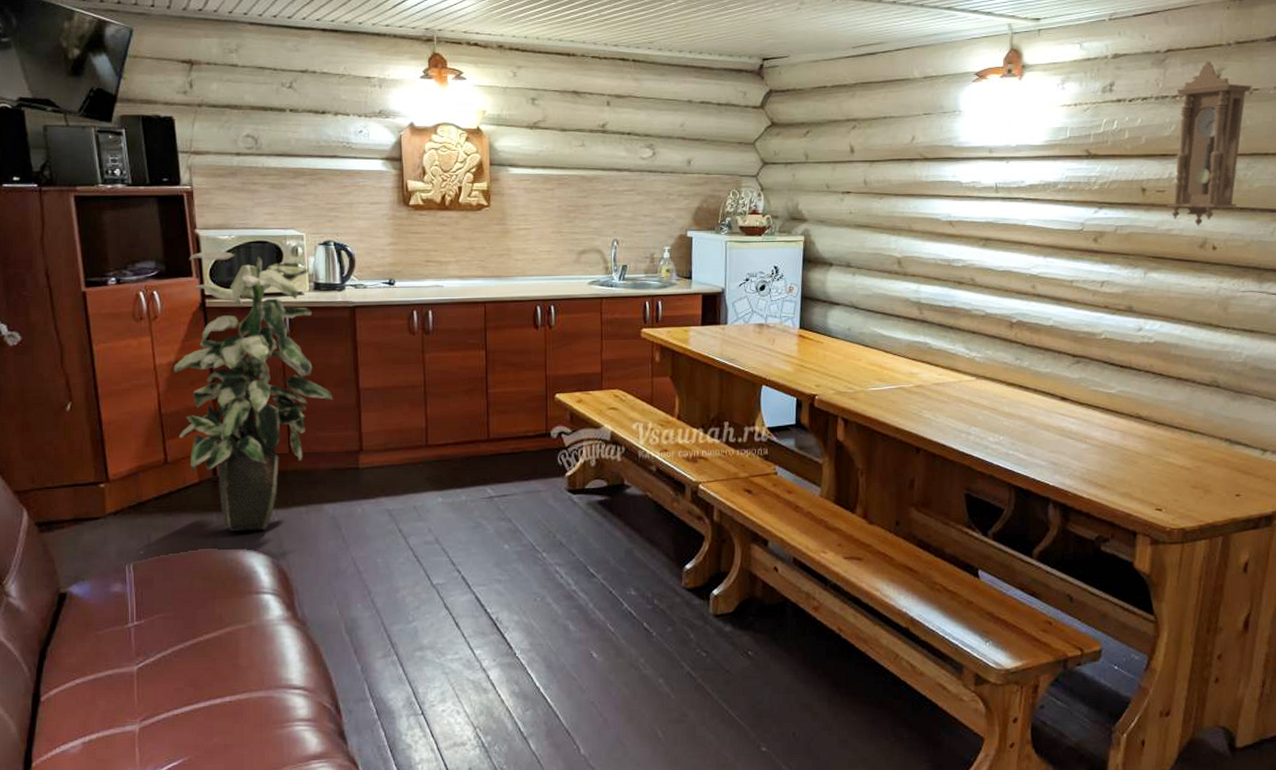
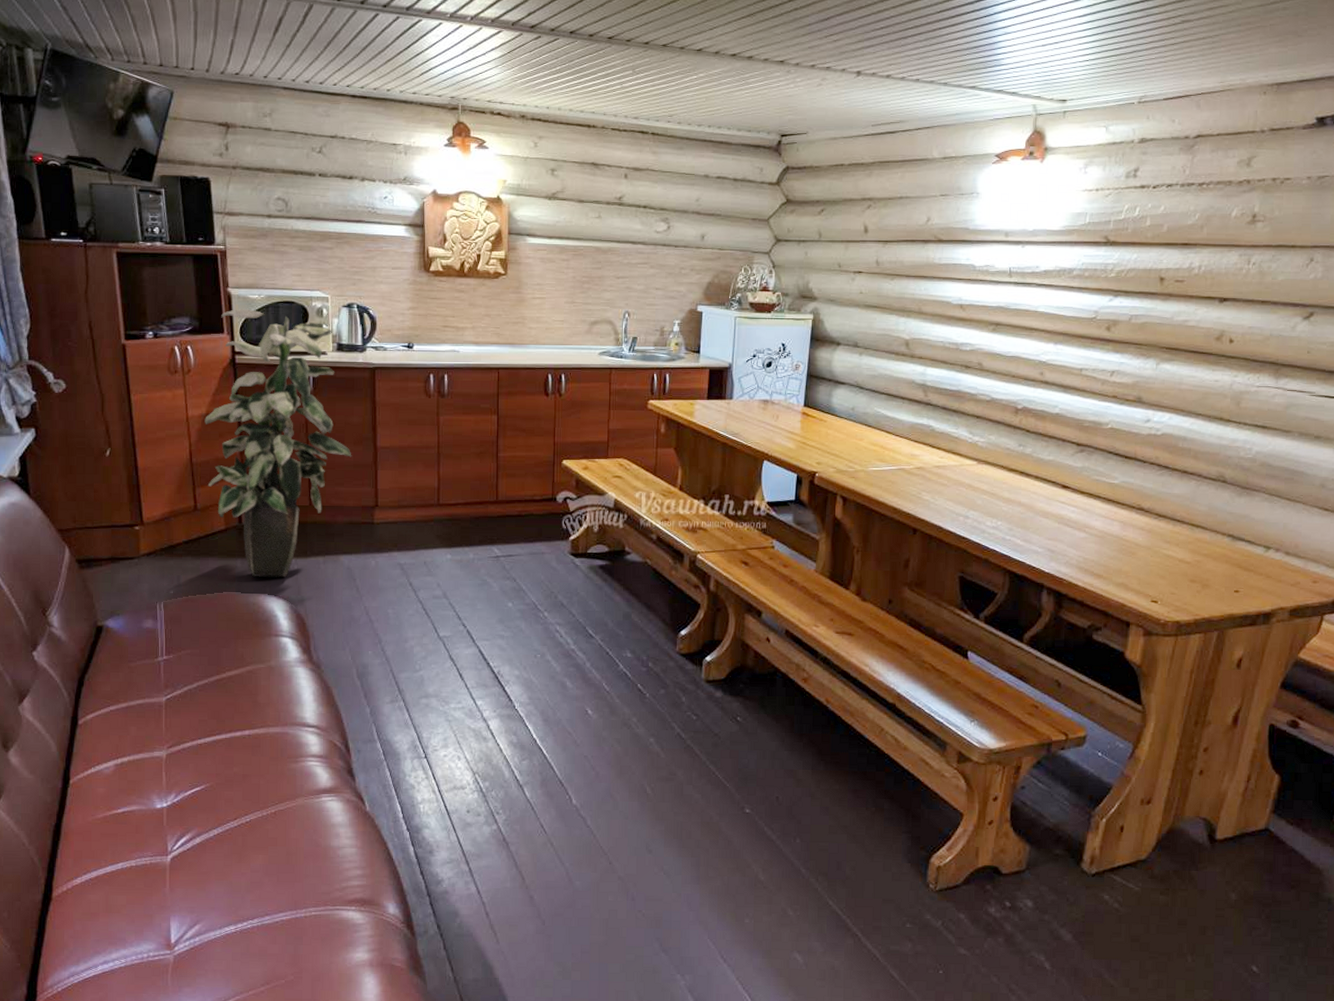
pendulum clock: present [1167,61,1252,226] -> none [1185,148,1284,318]

